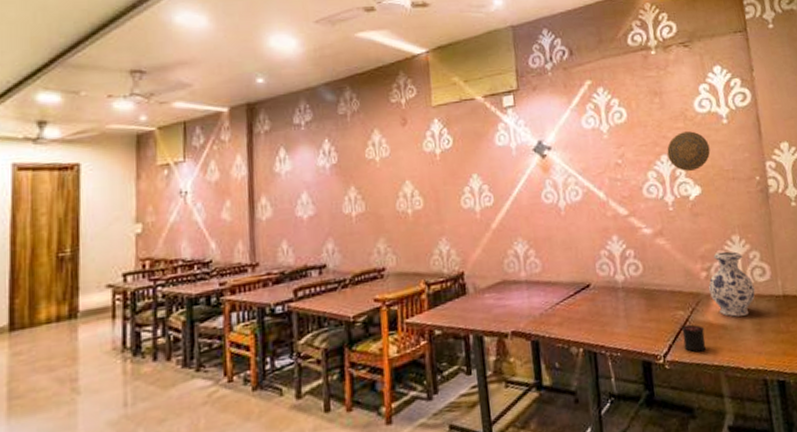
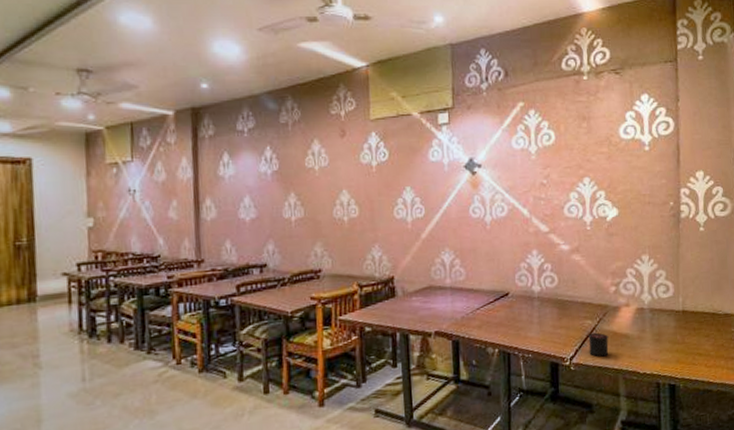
decorative plate: present [667,131,711,171] -> none [590,156,630,194]
vase: present [708,251,756,317] -> none [615,269,658,328]

